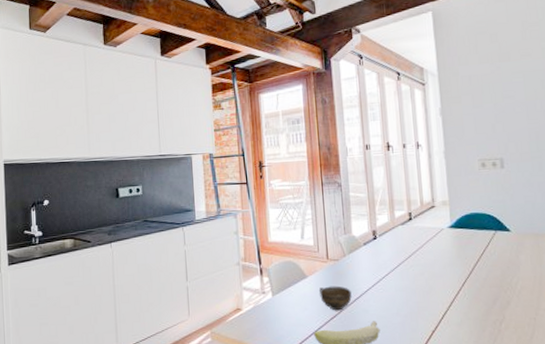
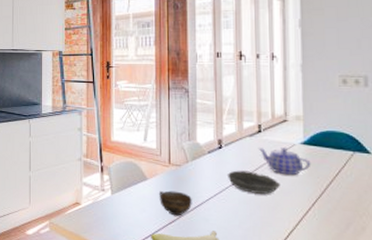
bowl: none [382,258,433,280] -> present [226,170,281,194]
teapot: none [410,233,459,259] -> present [258,147,311,176]

